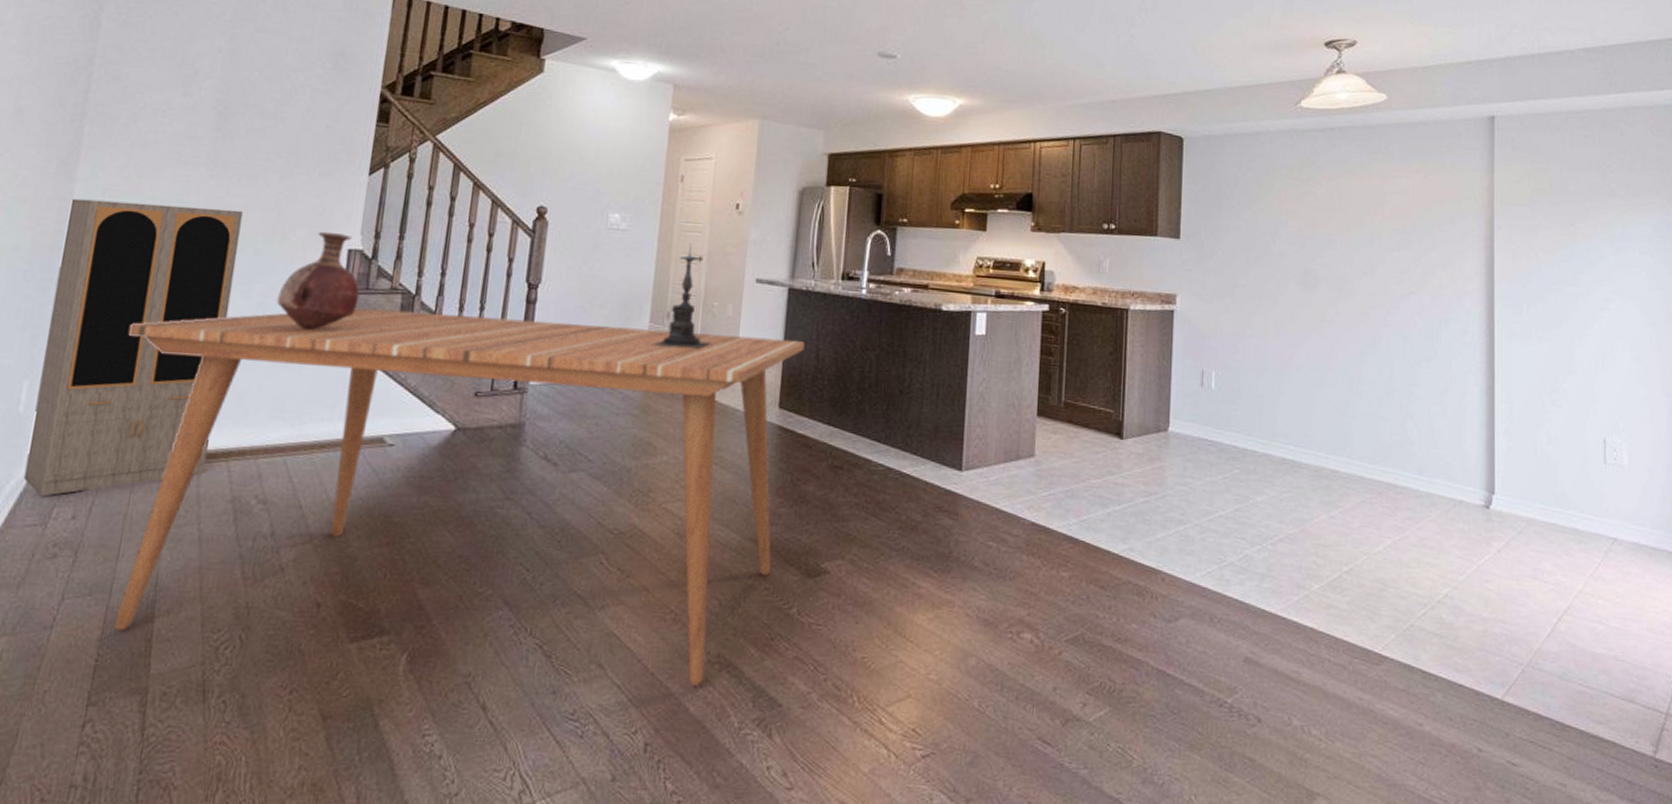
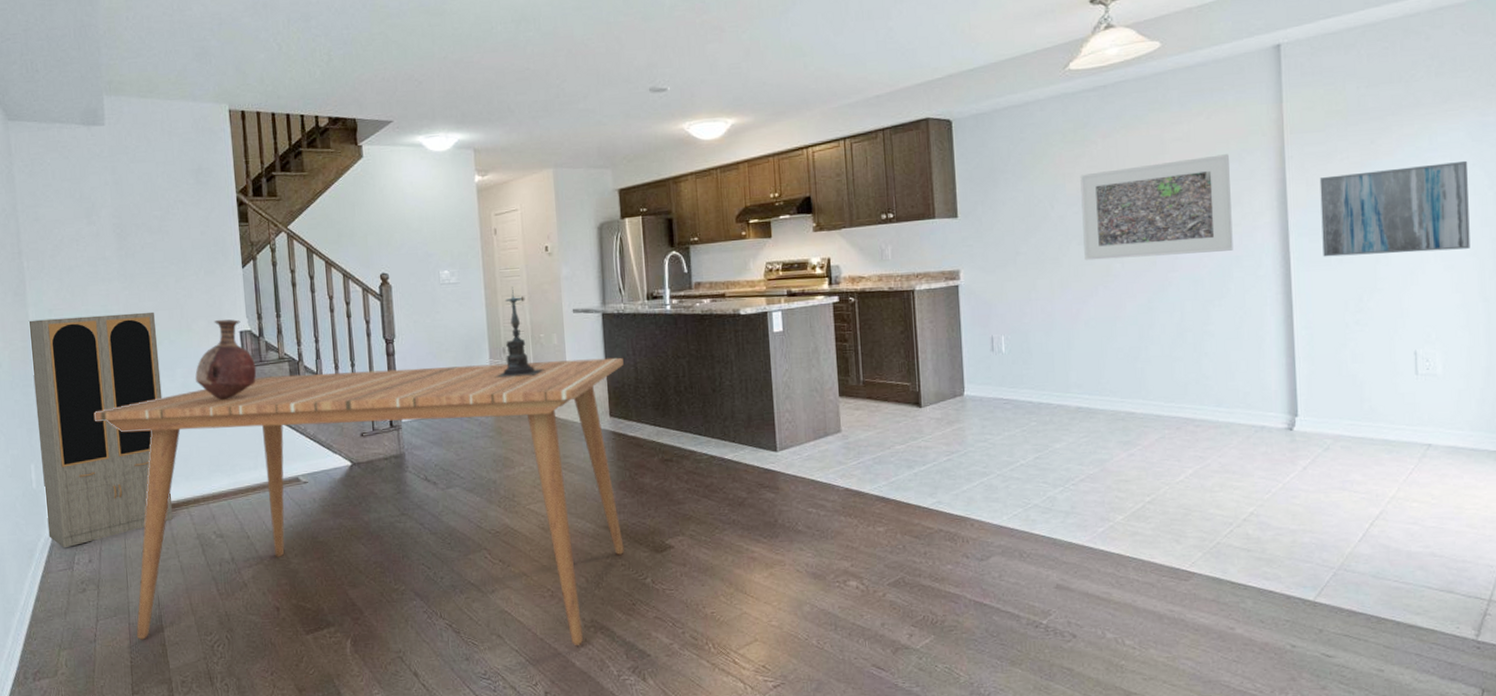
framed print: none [1301,213,1443,312] -> present [1080,154,1233,261]
wall art: none [1524,251,1655,342] -> present [1319,160,1470,257]

